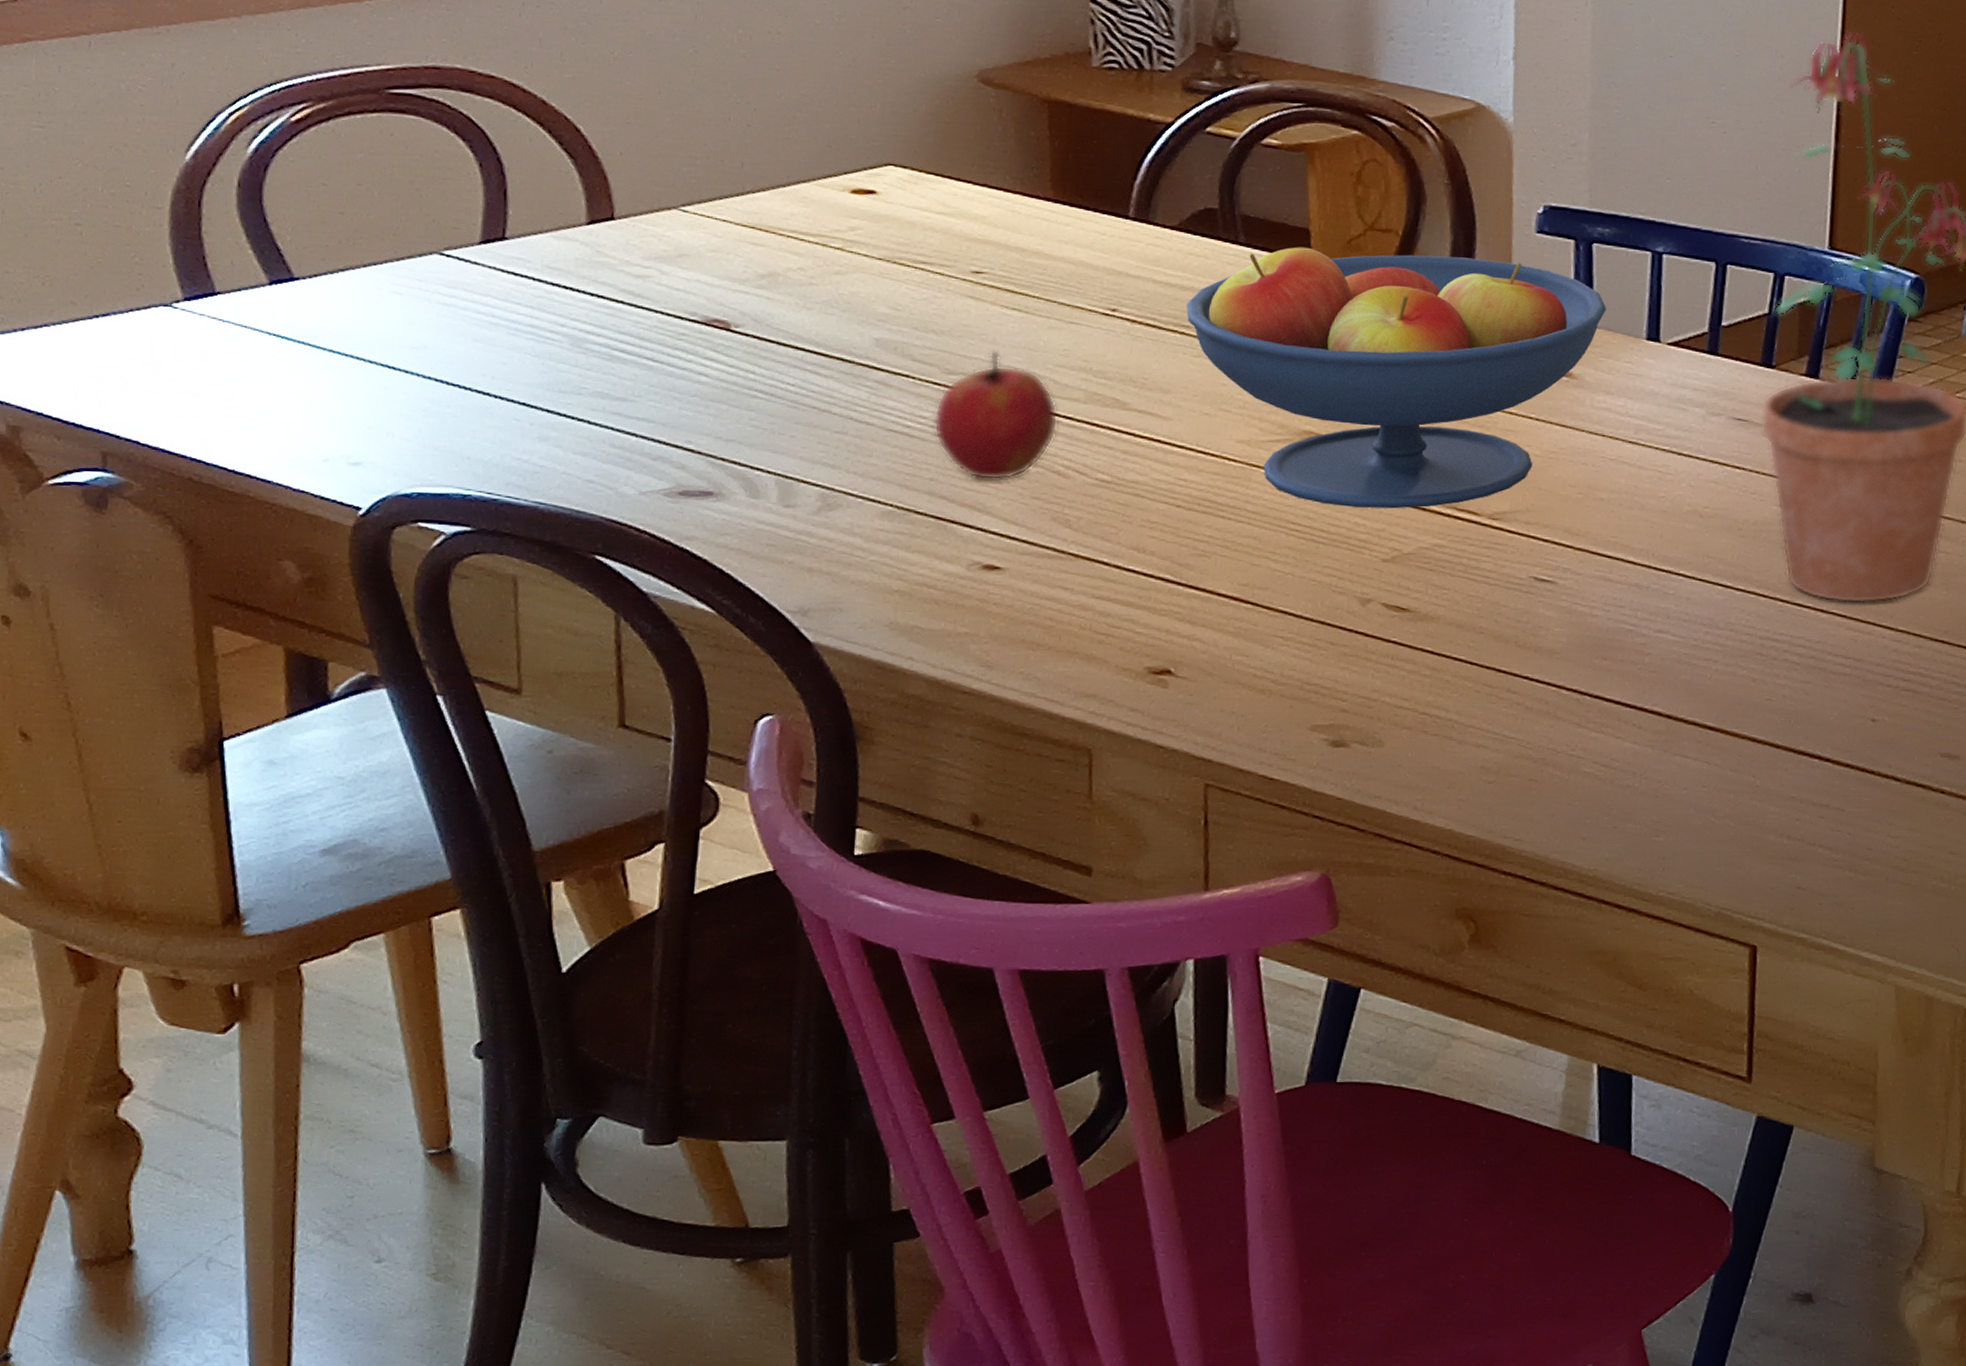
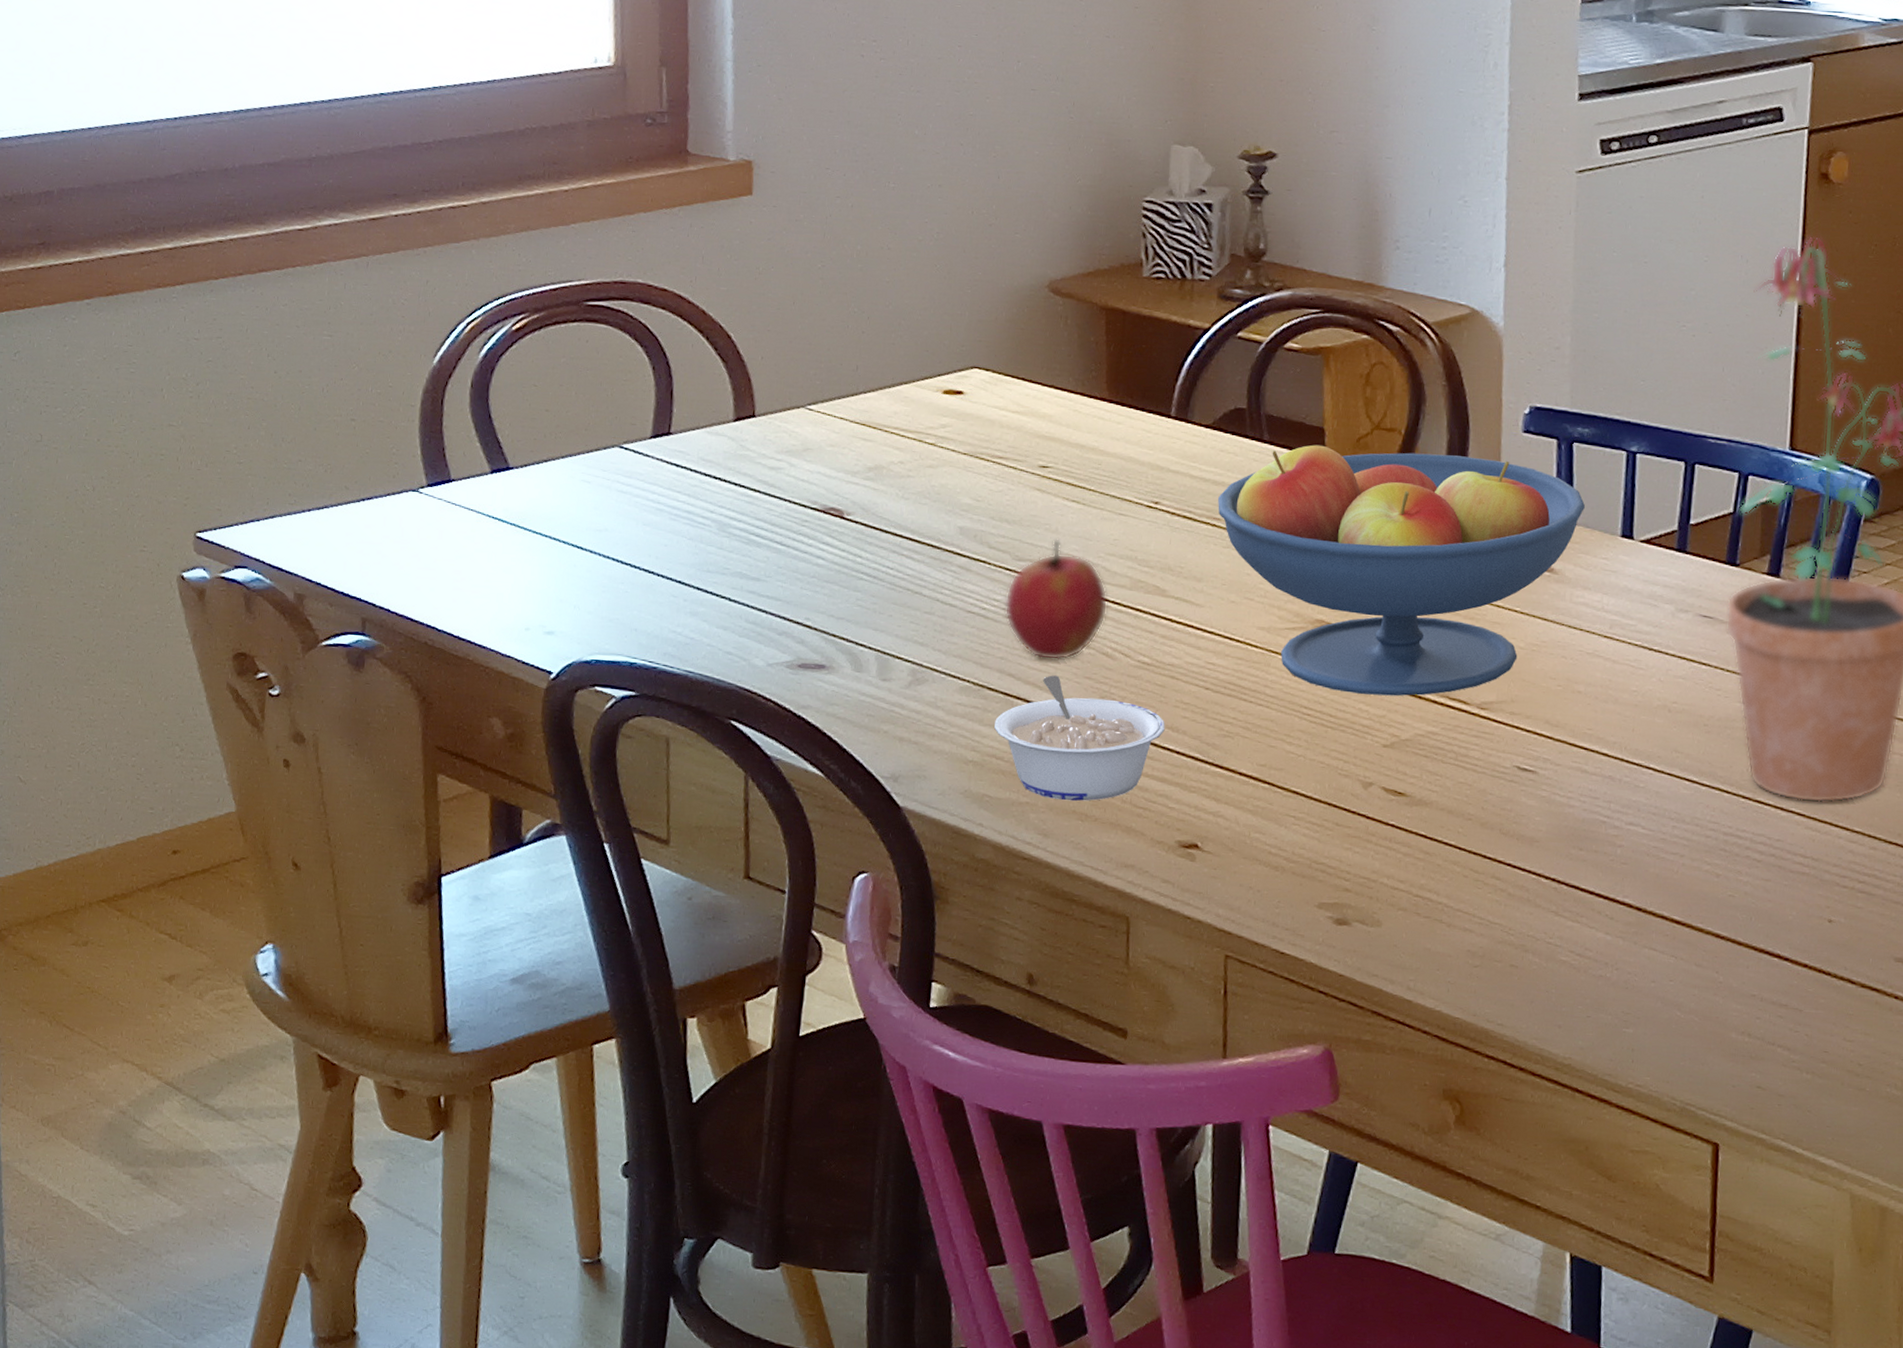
legume: none [925,496,1130,630] -> present [994,675,1165,801]

